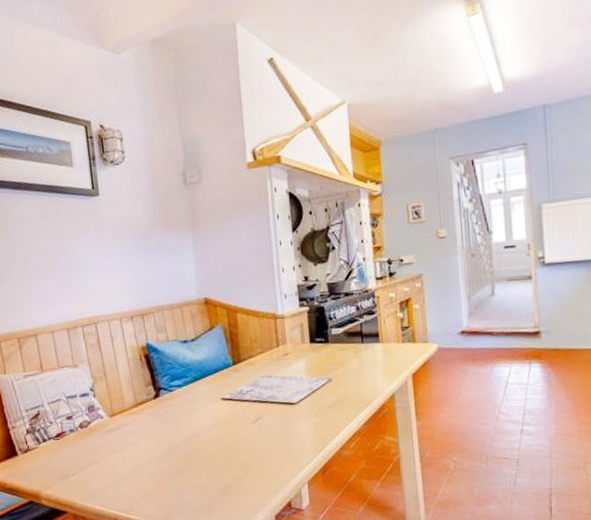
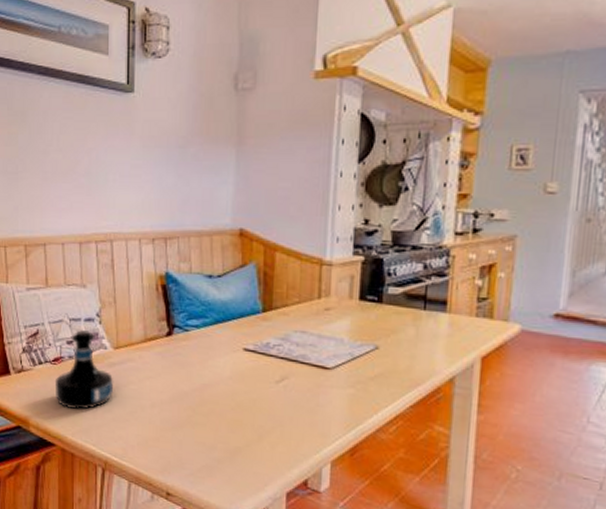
tequila bottle: none [59,405,114,477] -> present [54,330,114,410]

